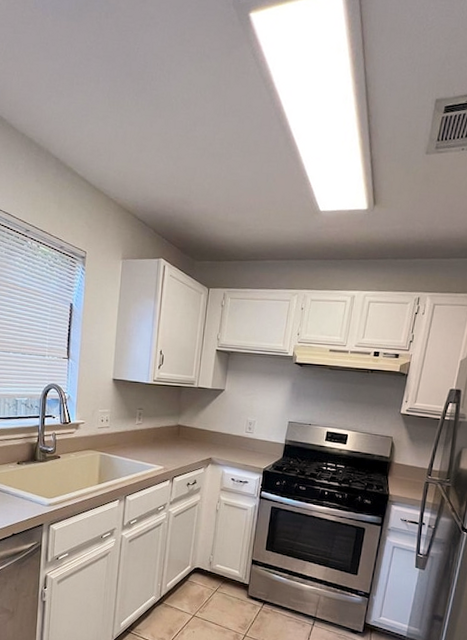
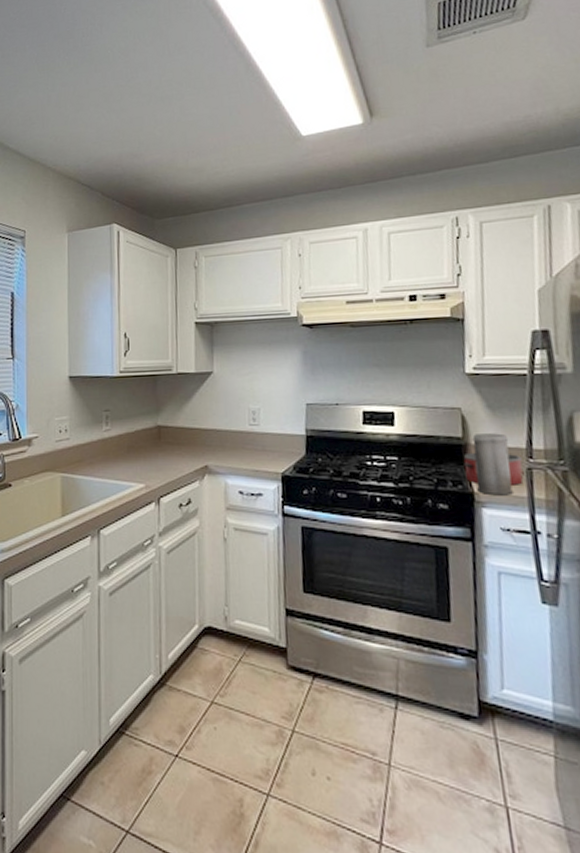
cooking pot: none [386,468,424,492] -> present [463,452,524,485]
canister: none [392,456,419,499] -> present [472,433,513,496]

